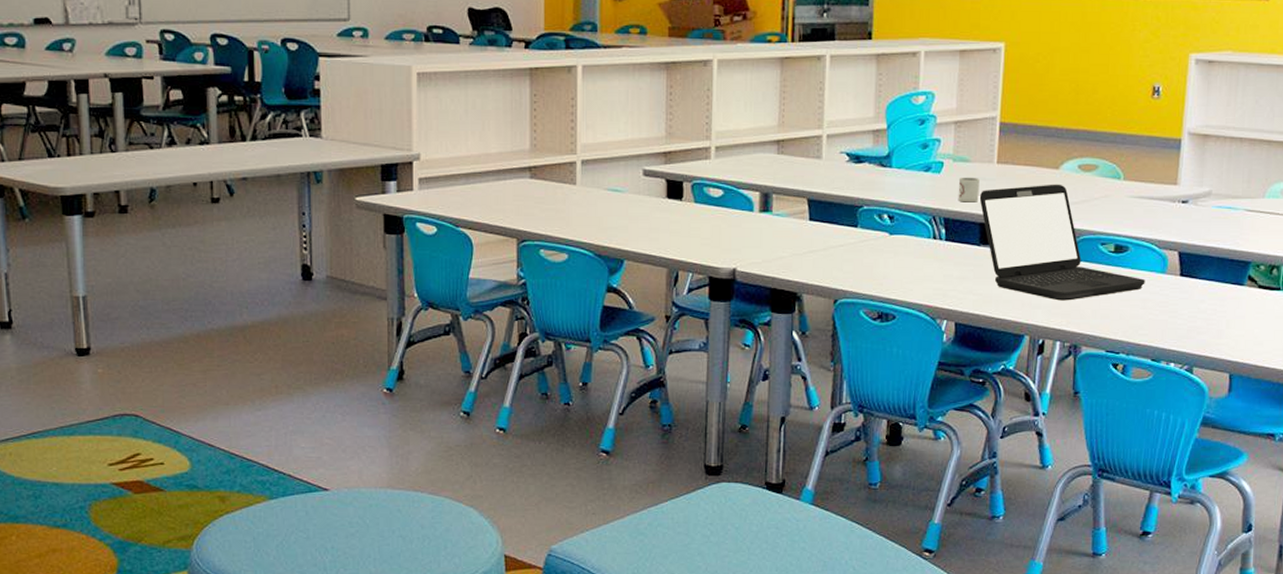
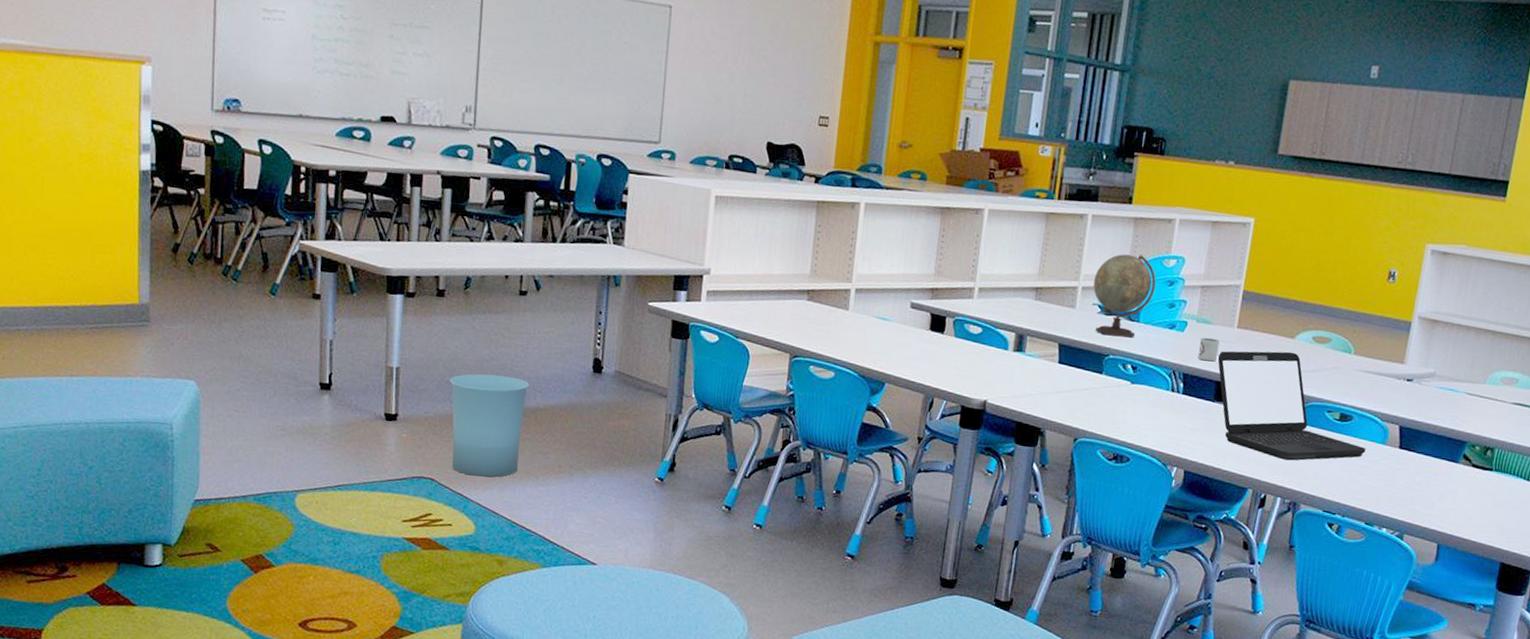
waste bin: none [144,294,233,407] -> present [449,374,529,477]
globe: none [839,94,906,185] -> present [1093,254,1156,338]

